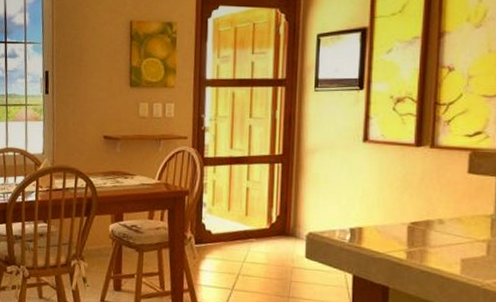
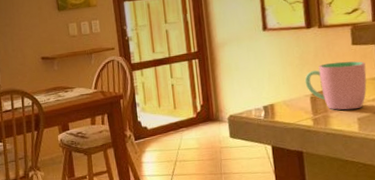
cup: none [404,189,481,249] -> present [304,61,367,110]

